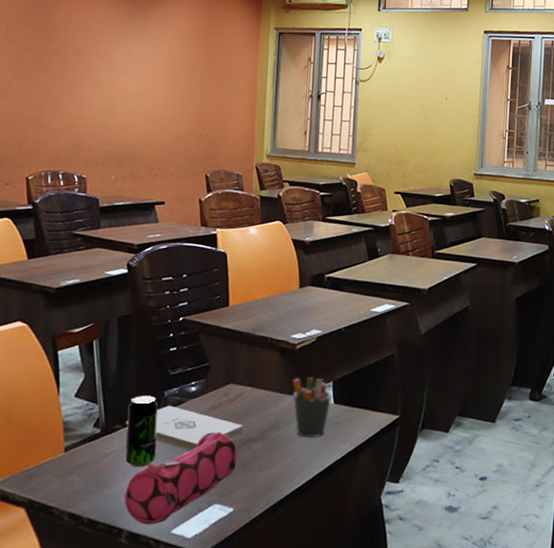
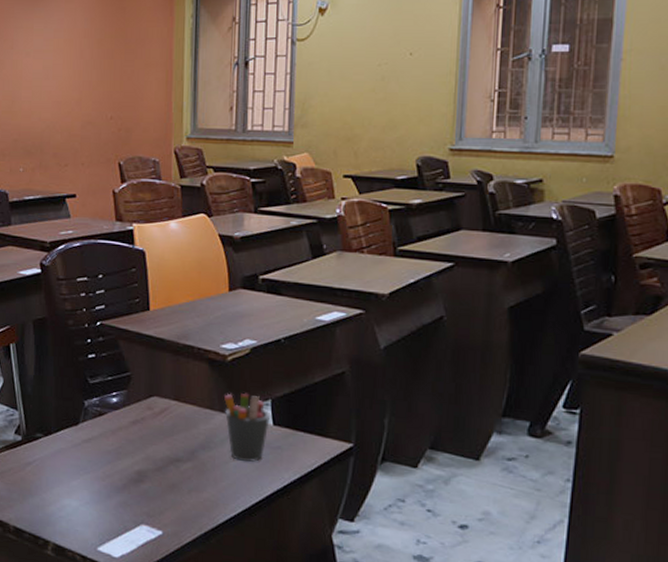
pencil case: present [124,431,238,525] -> none [49,447,165,540]
beverage can: present [125,395,158,468] -> none [47,403,79,479]
notepad: present [125,405,243,451] -> none [46,416,170,466]

